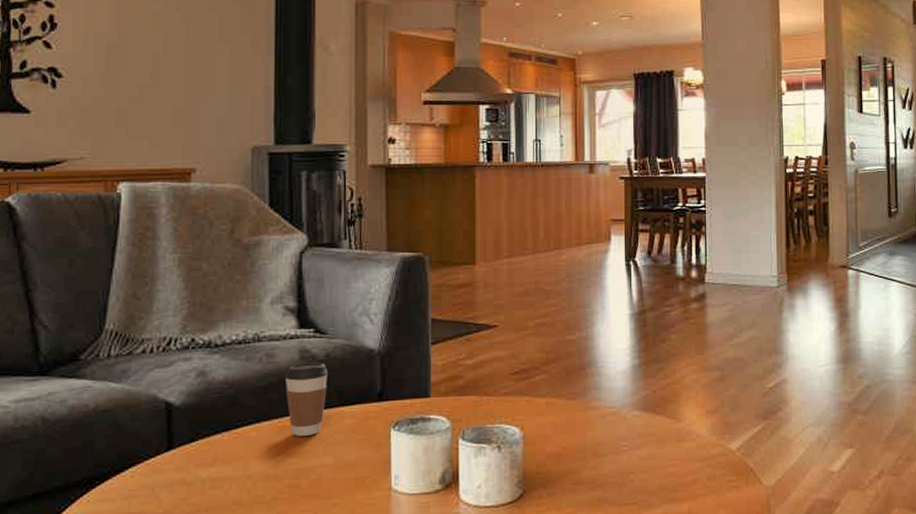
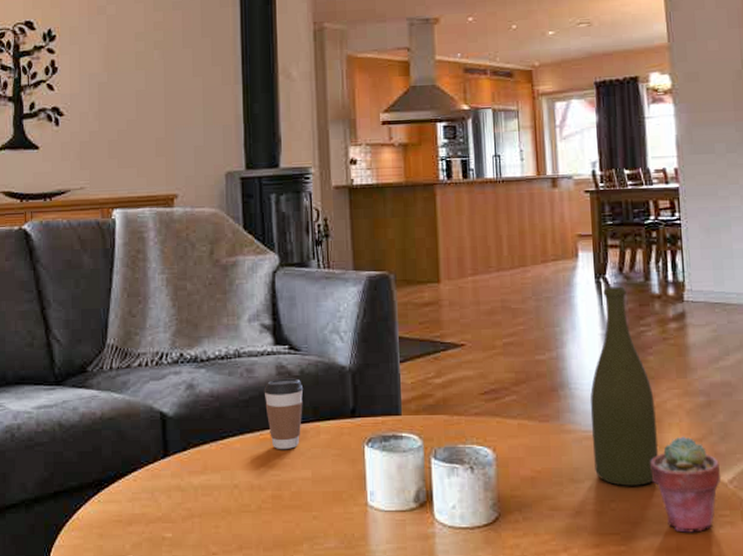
bottle: none [615,269,675,458] -> present [590,286,658,486]
potted succulent: none [668,409,730,499] -> present [650,436,722,533]

